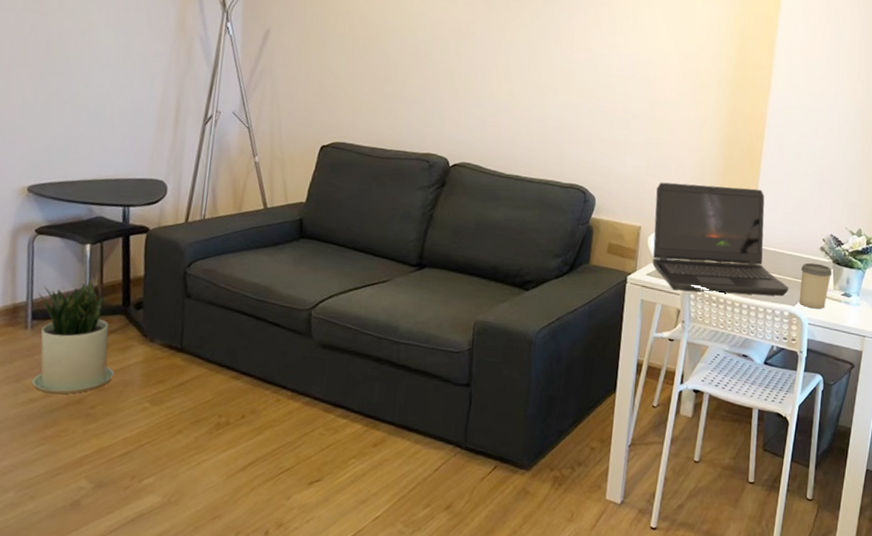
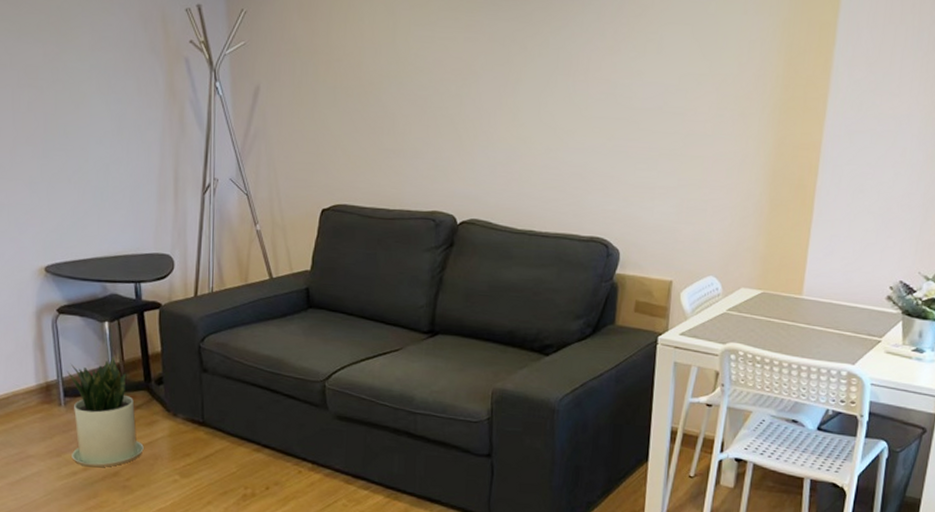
laptop computer: present [652,182,789,296] -> none [686,229,848,354]
cup: present [799,262,833,309] -> none [859,314,902,368]

